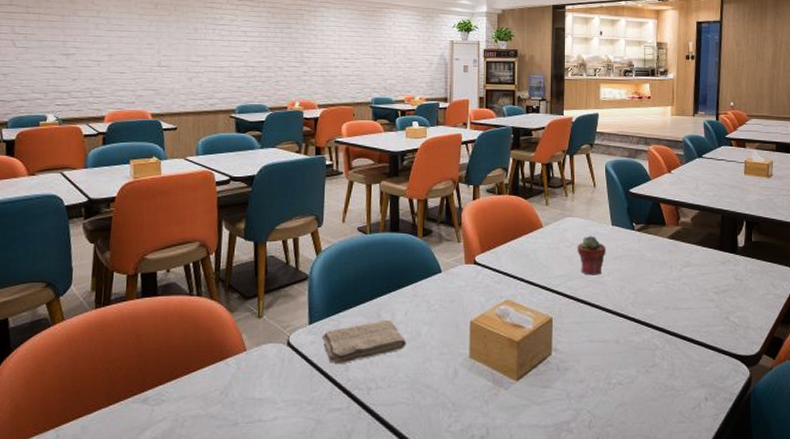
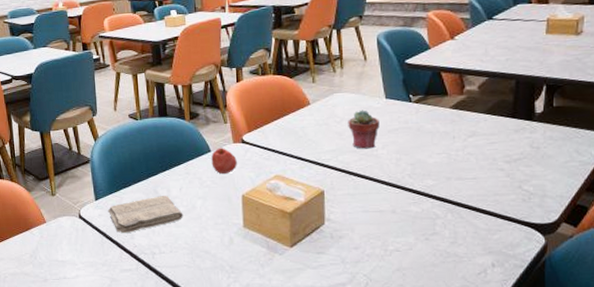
apple: none [441,268,468,297] -> present [211,148,237,174]

